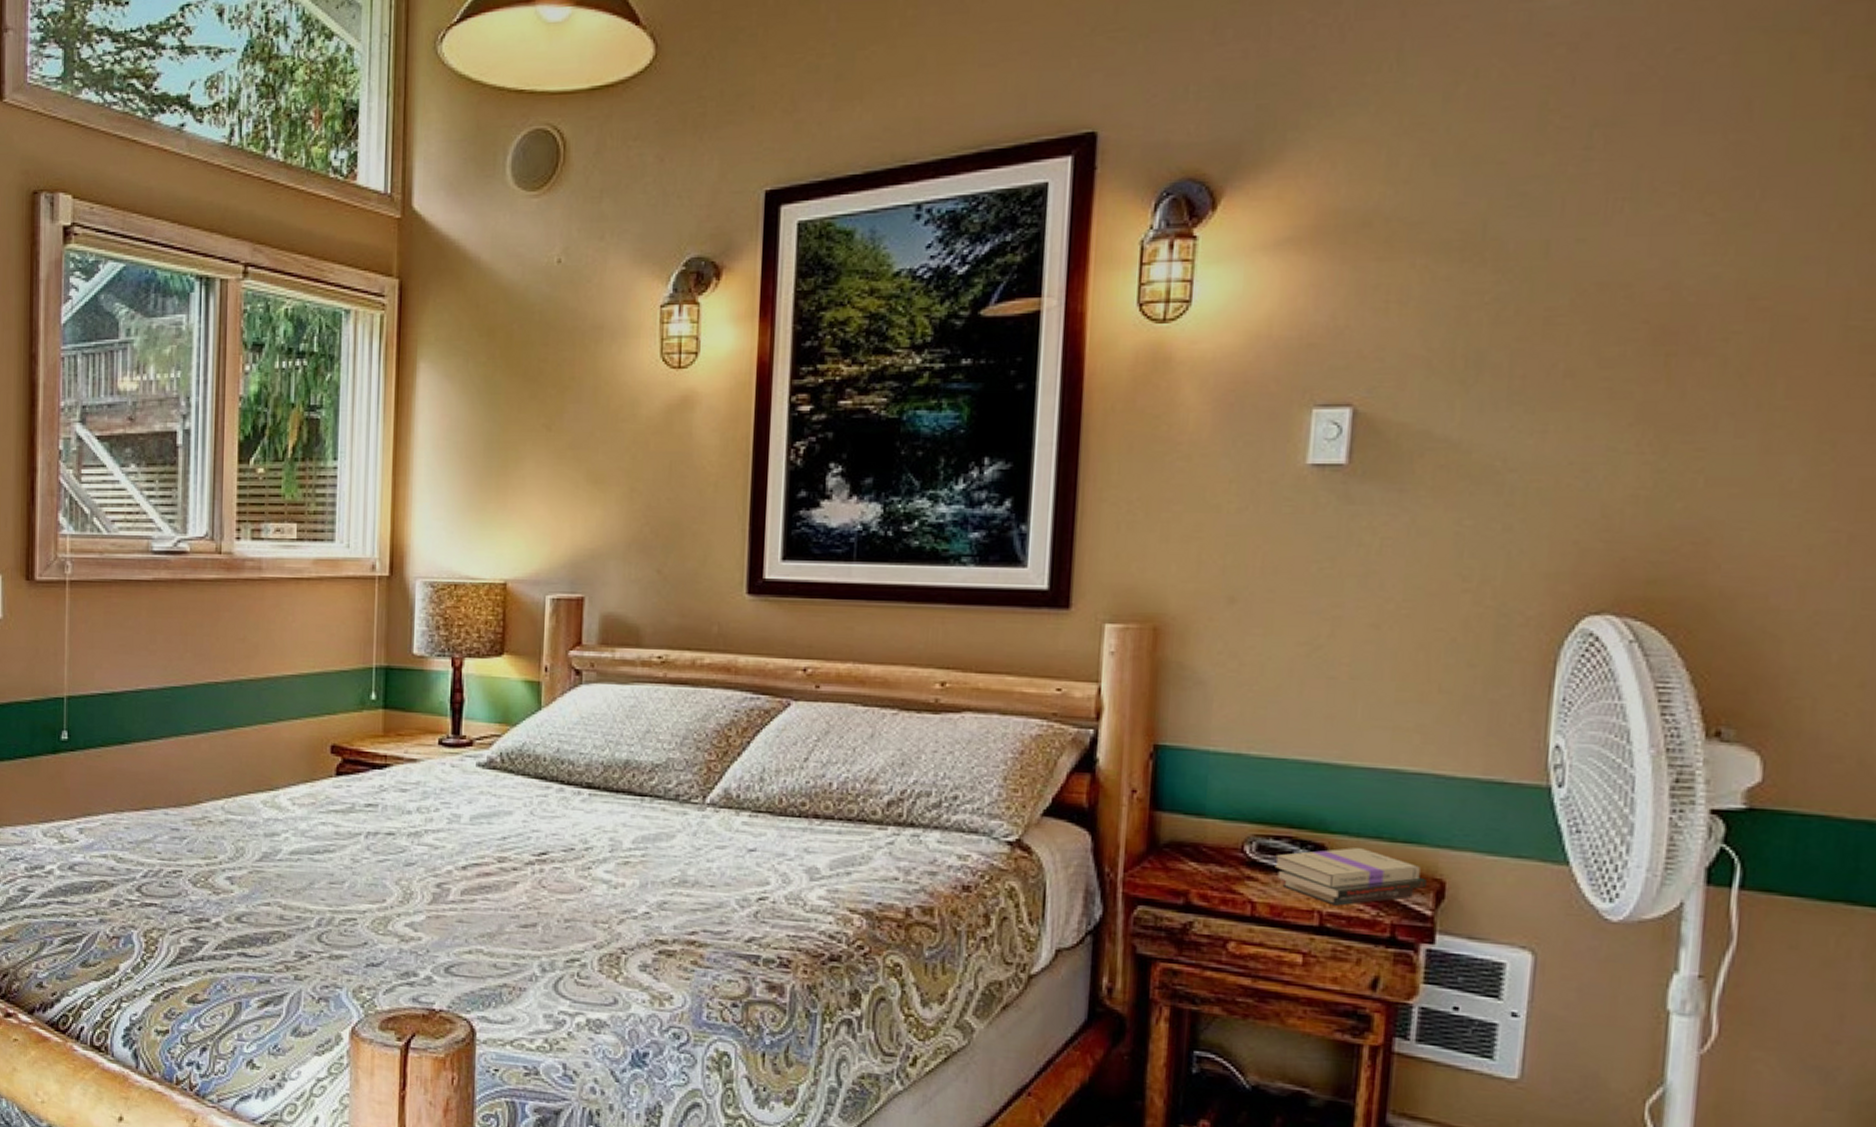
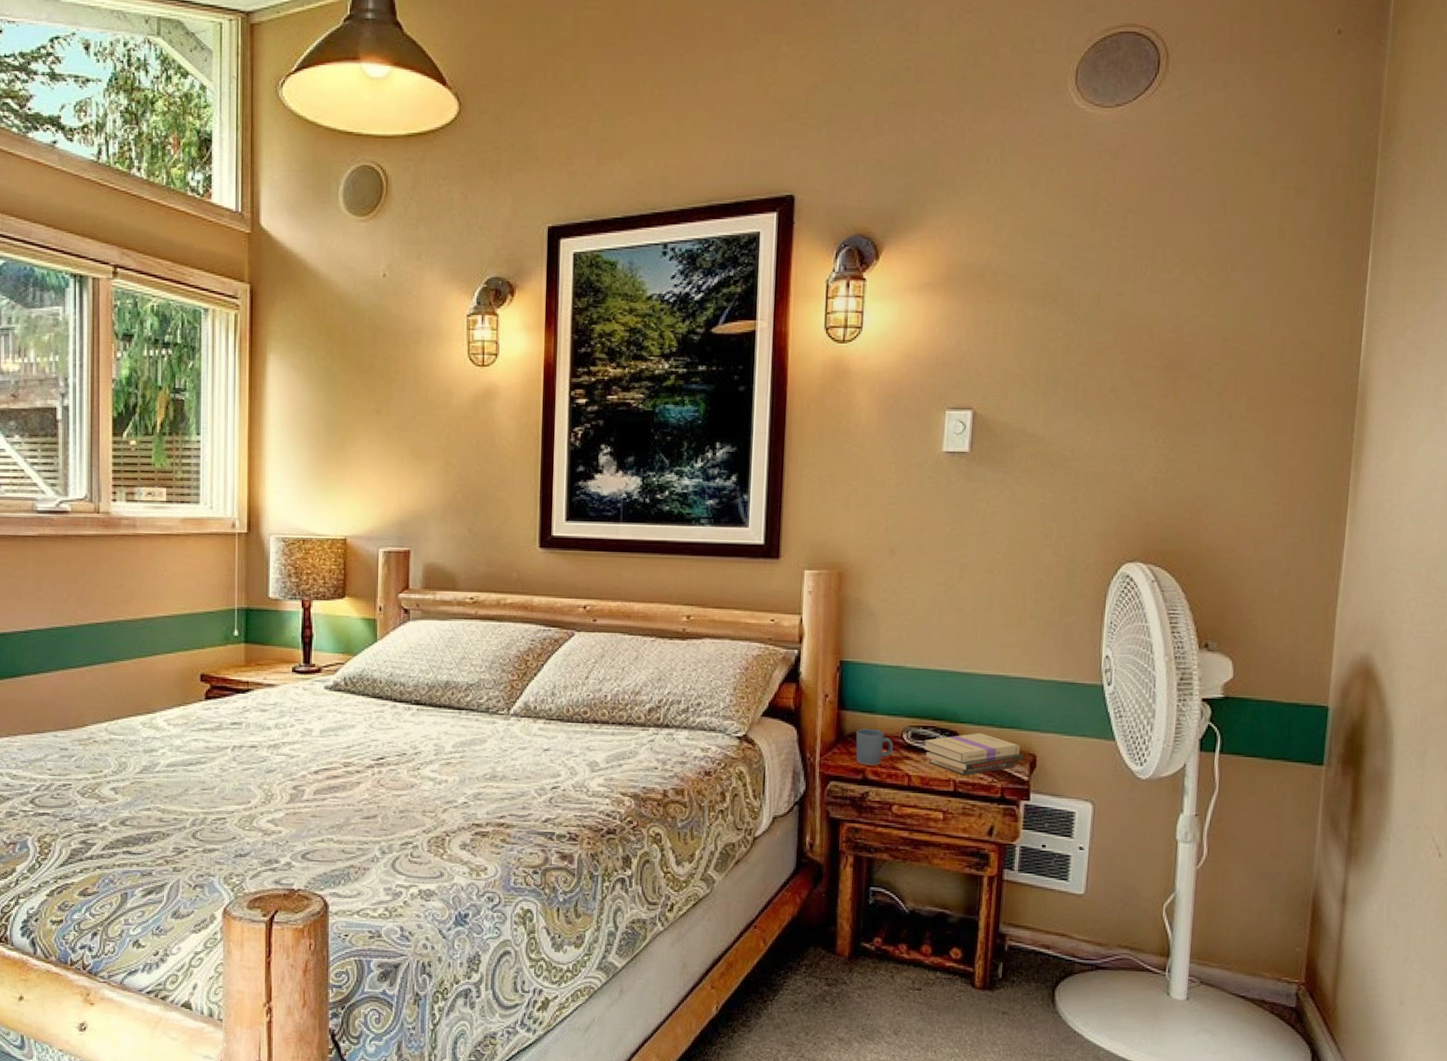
mug: none [1175,836,1231,887] -> present [856,728,894,766]

